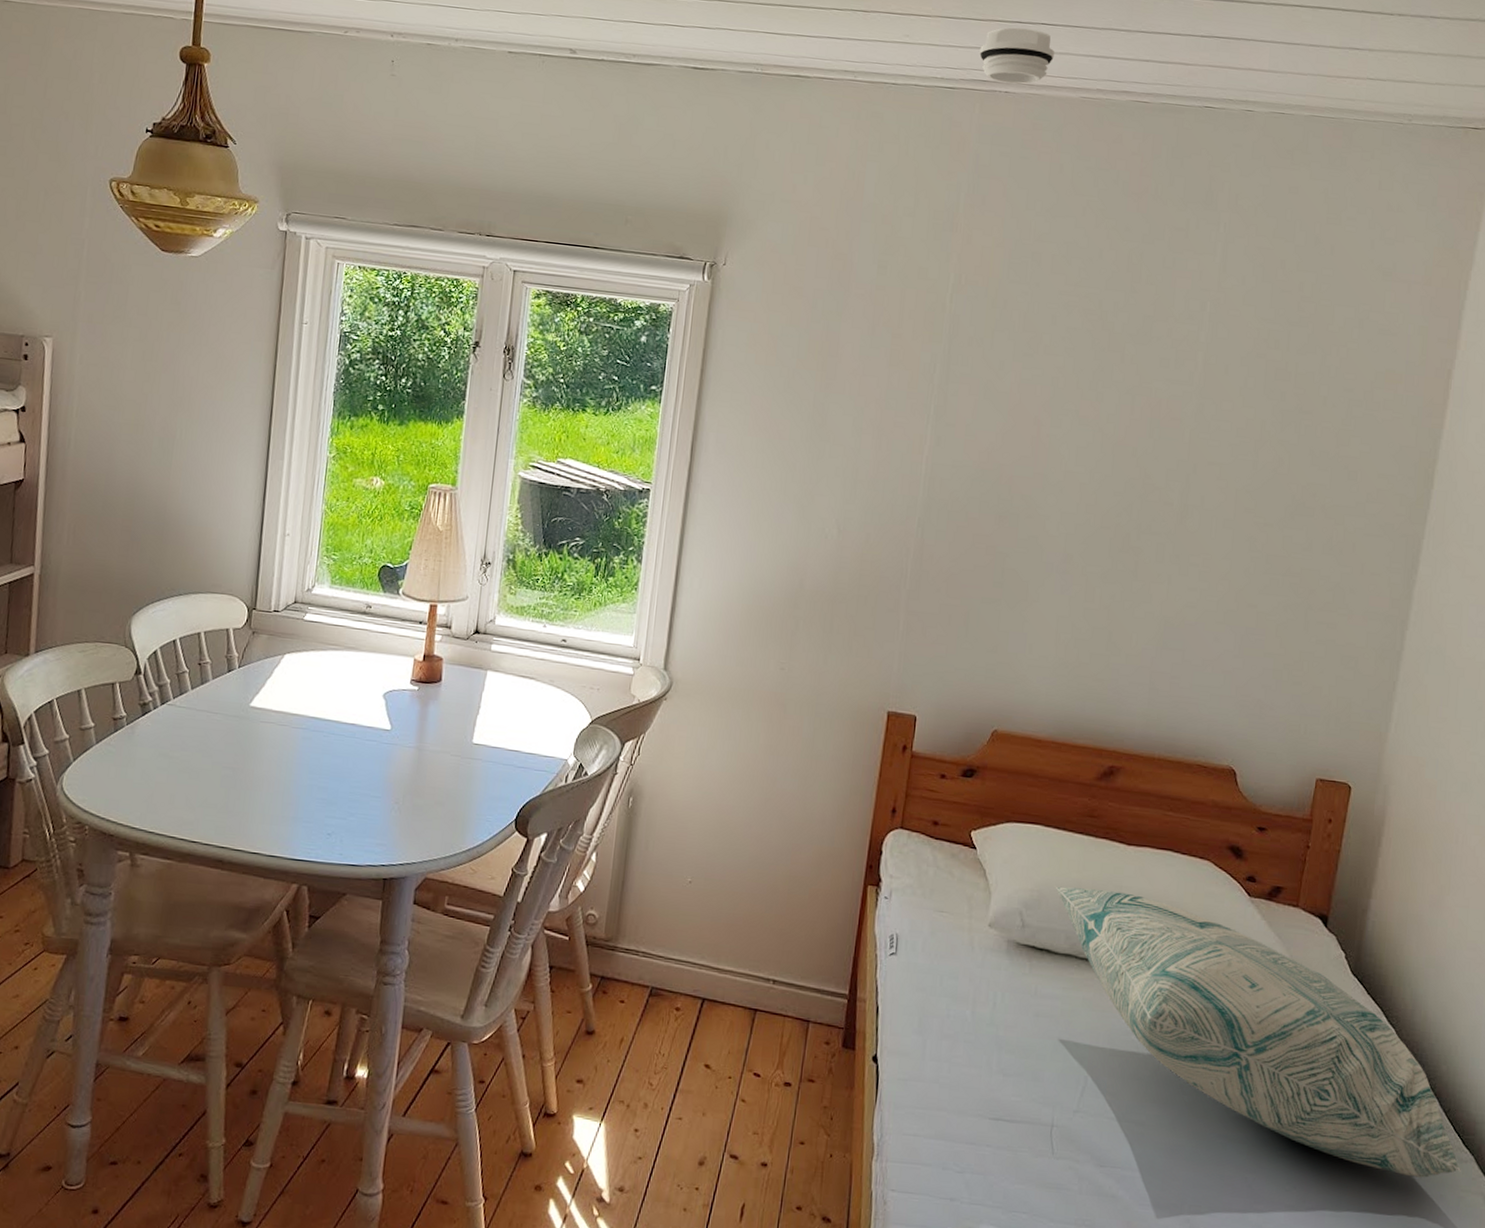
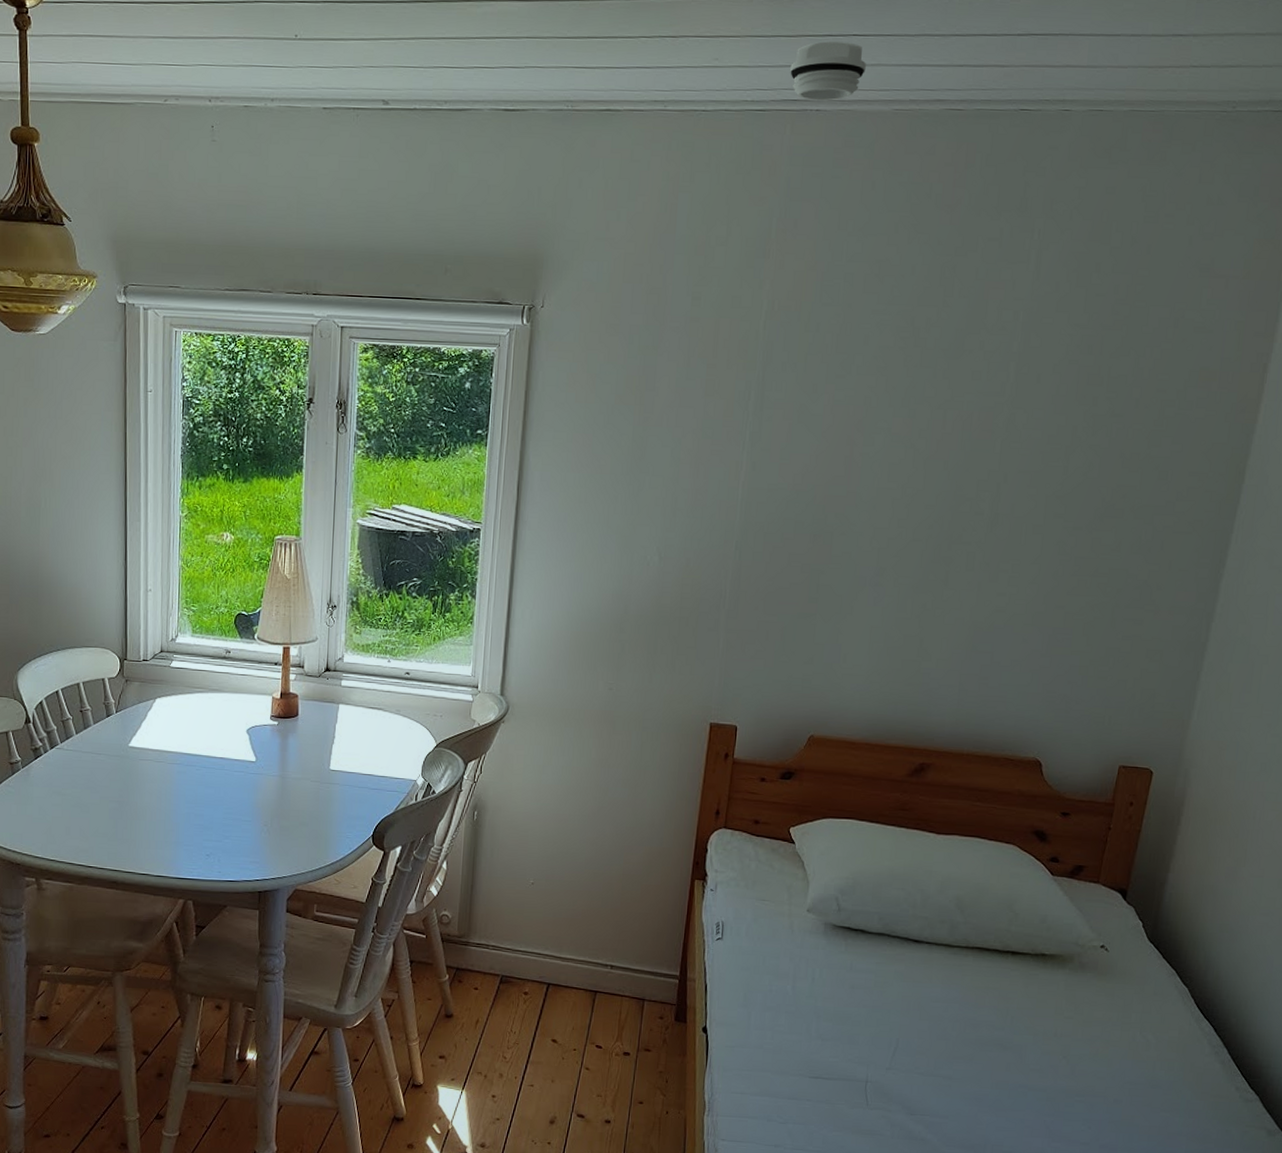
decorative pillow: present [1054,886,1461,1178] -> none [867,873,1246,1116]

